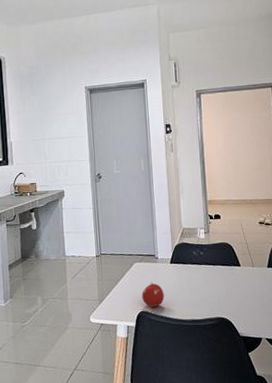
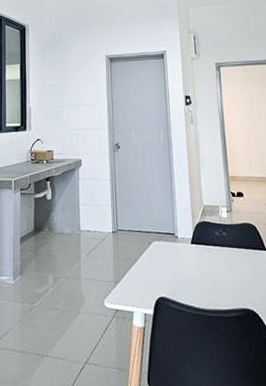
fruit: present [141,283,164,307] -> none [160,265,185,293]

